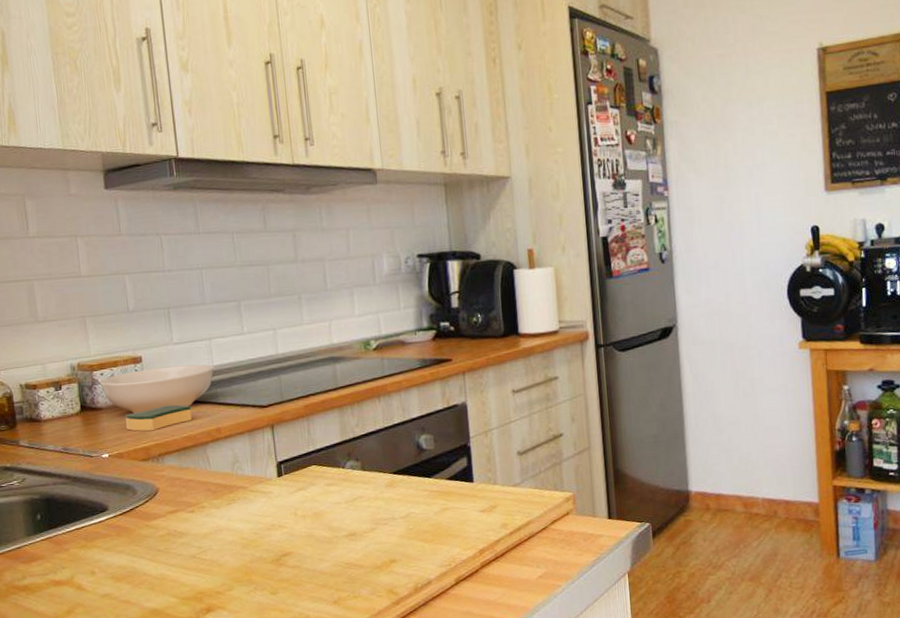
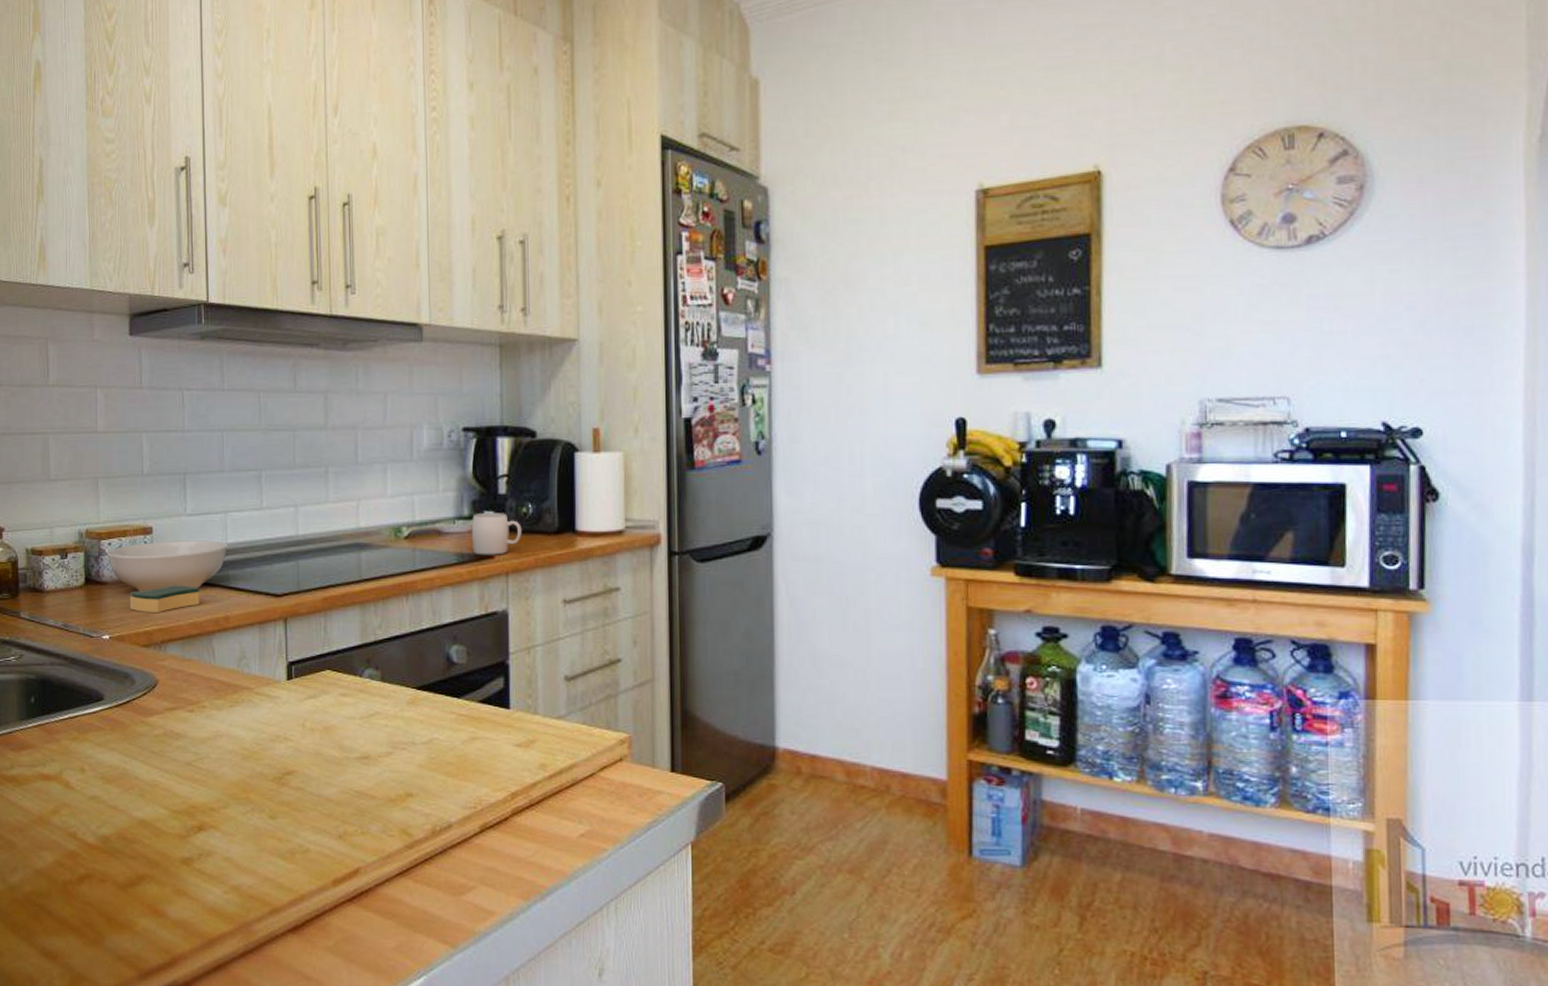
mug: none [430,323,474,360] -> present [471,513,522,556]

